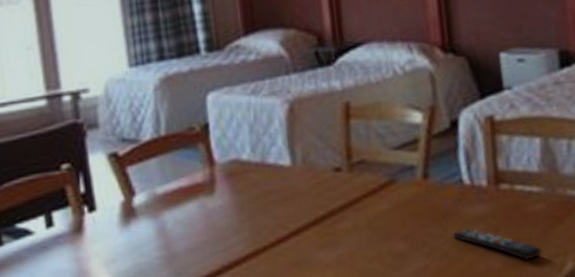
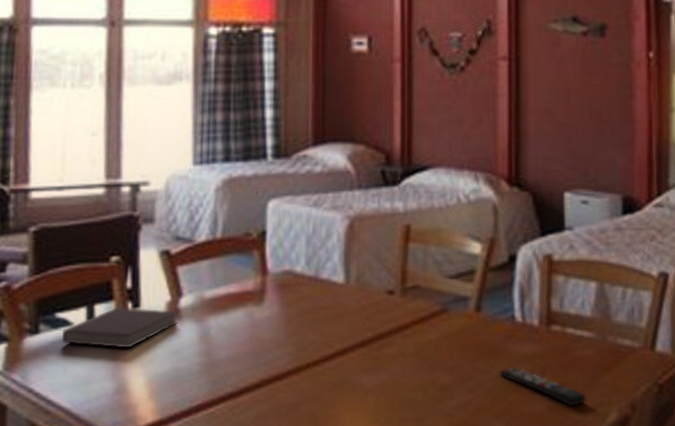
notebook: none [25,209,134,252] -> present [62,307,178,348]

